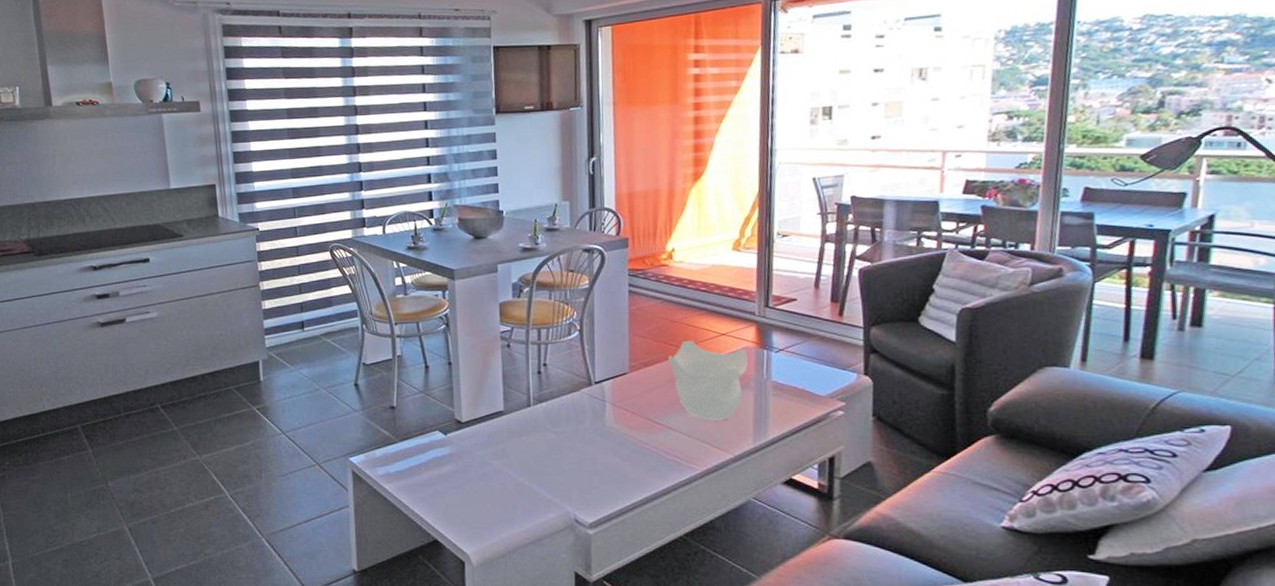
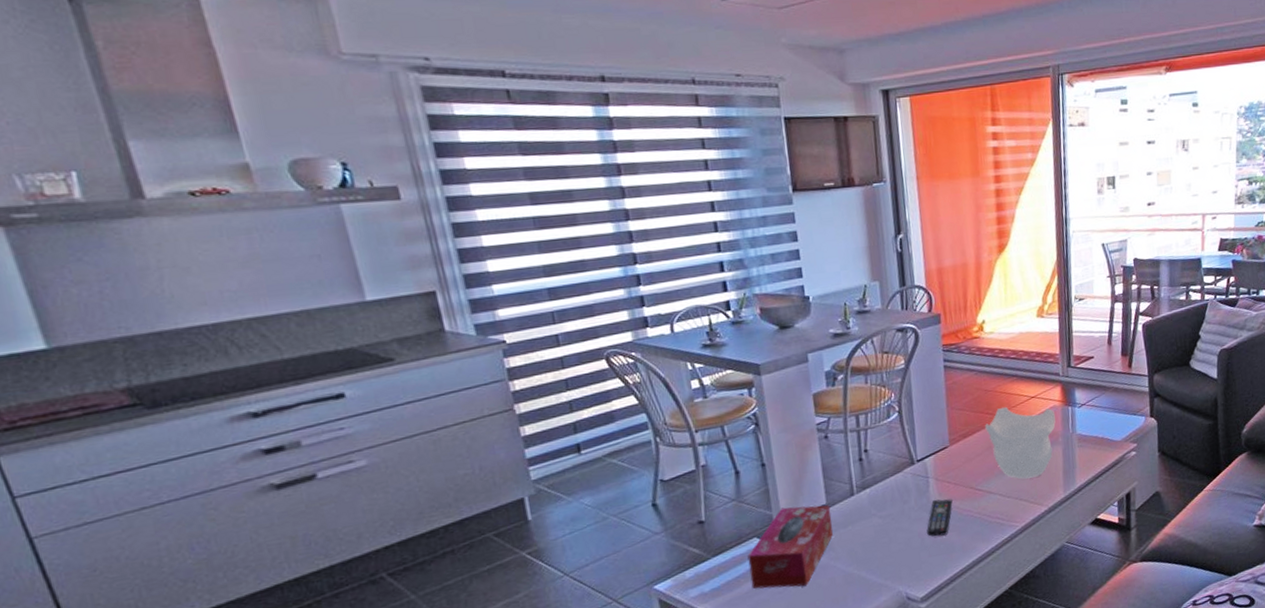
tissue box: none [429,407,509,487] -> present [747,505,834,589]
remote control: none [600,426,630,464] -> present [927,499,954,537]

